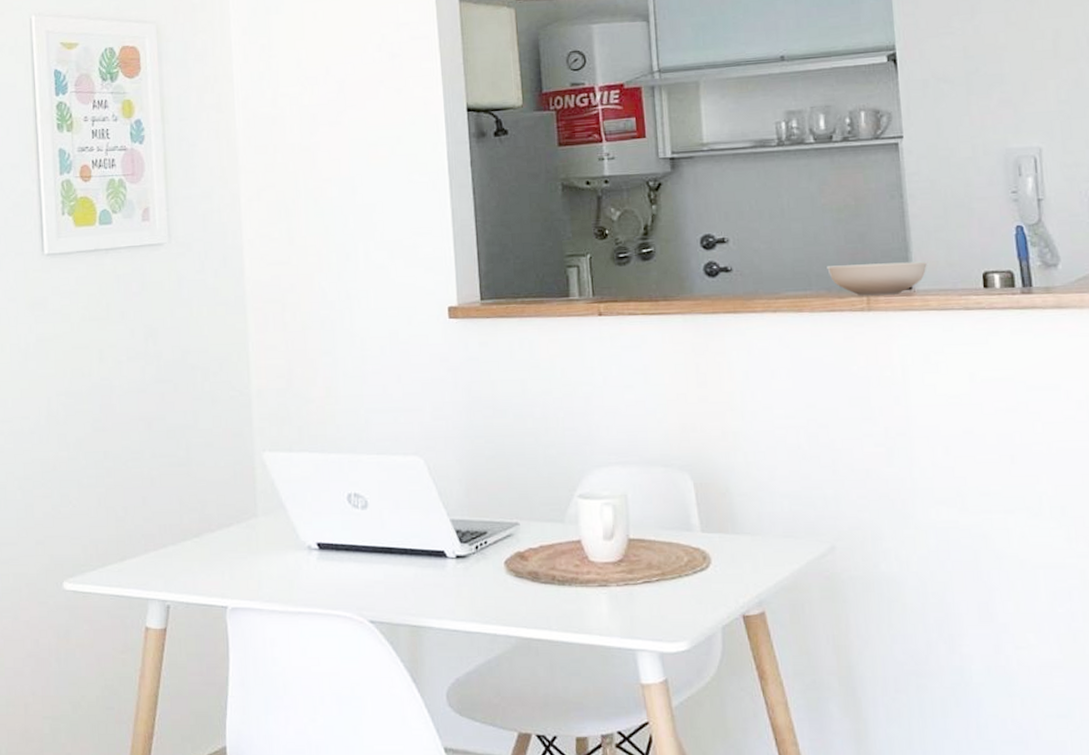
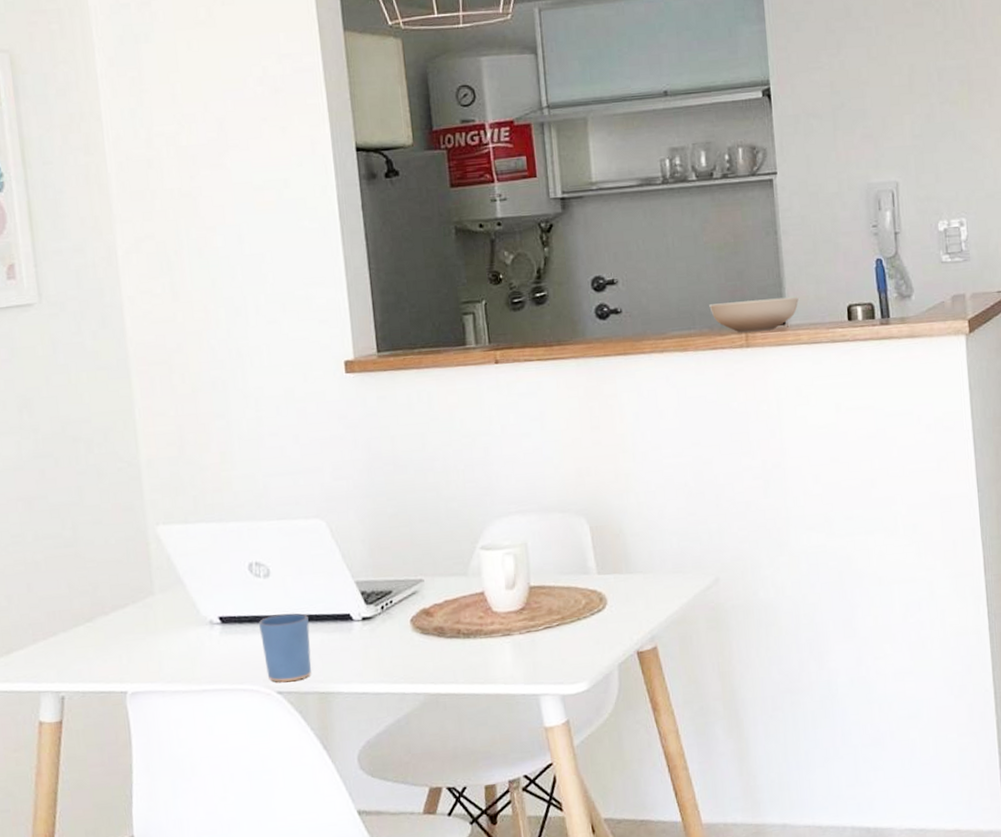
mug: none [355,545,404,611] -> present [259,612,312,682]

